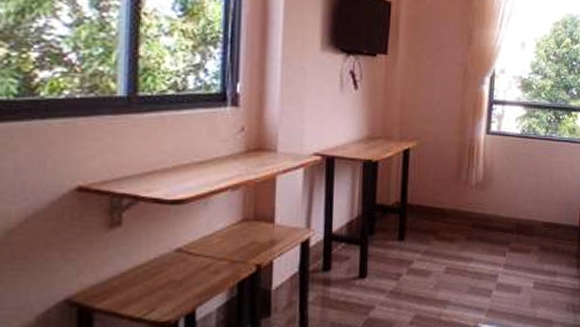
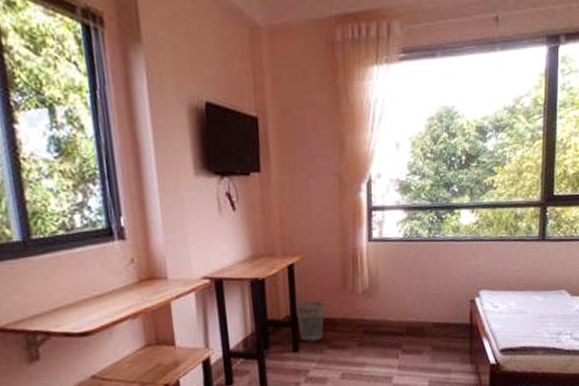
wastebasket: none [407,188,436,231] -> present [296,300,325,342]

